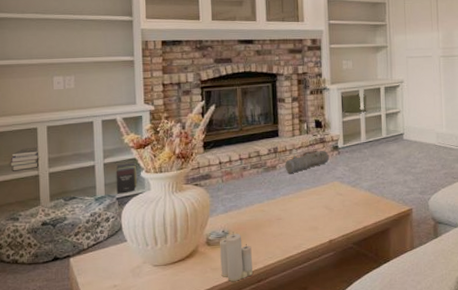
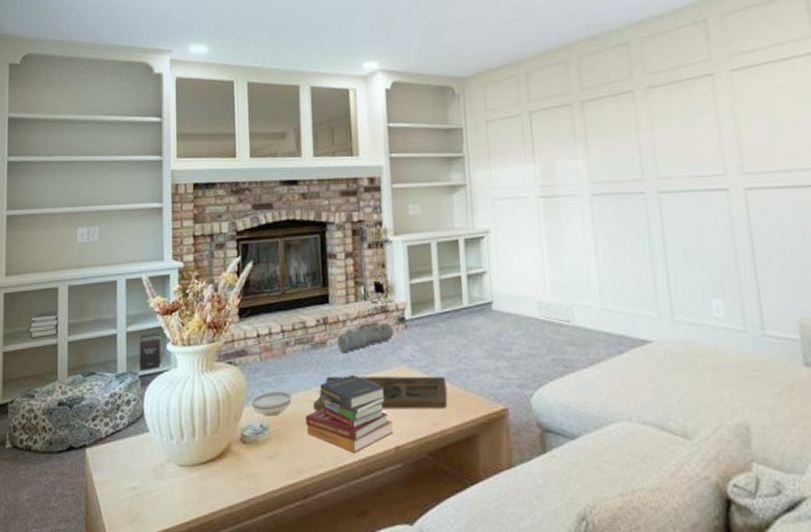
bowl: none [214,203,249,224] -> present [250,390,293,416]
candle: present [219,232,253,281] -> none [256,427,297,494]
books: none [259,189,328,247] -> present [306,374,394,454]
decorative tray: none [266,188,369,217] -> present [313,376,448,410]
basket: present [343,93,367,114] -> none [409,247,442,274]

